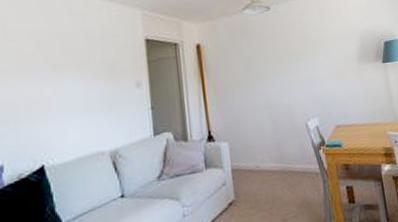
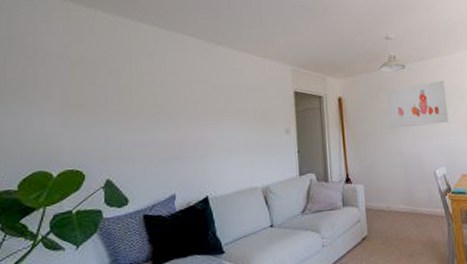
wall art: none [250,22,320,78] -> present [386,80,449,129]

